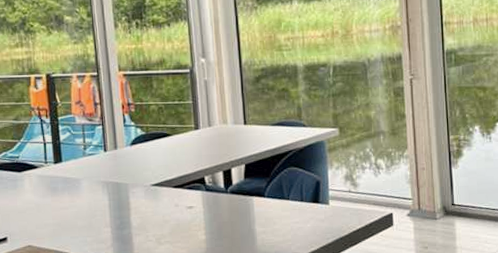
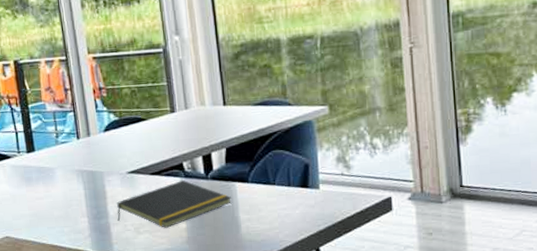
notepad: none [140,193,249,239] -> present [117,179,232,228]

